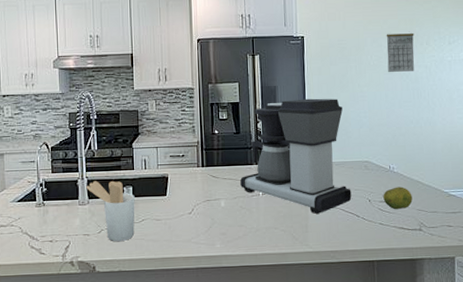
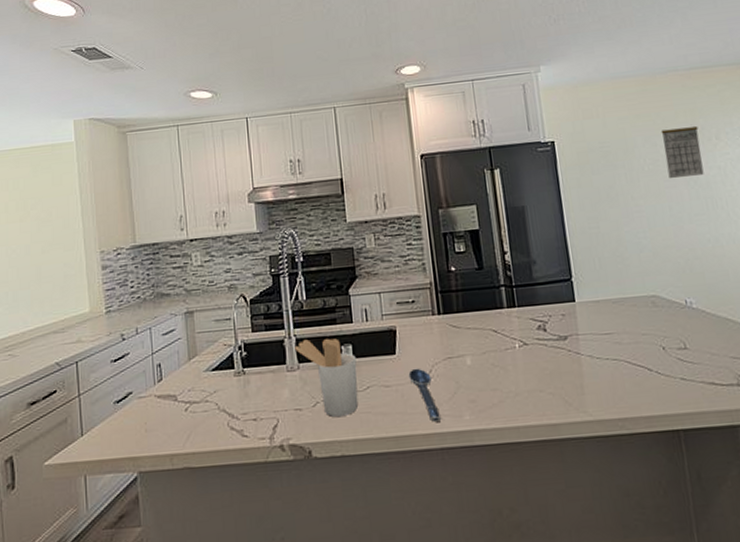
spoon: none [175,207,199,248] -> present [408,368,442,422]
coffee maker: present [240,98,352,214] -> none [488,217,639,369]
fruit: present [383,186,413,210] -> none [681,327,723,359]

